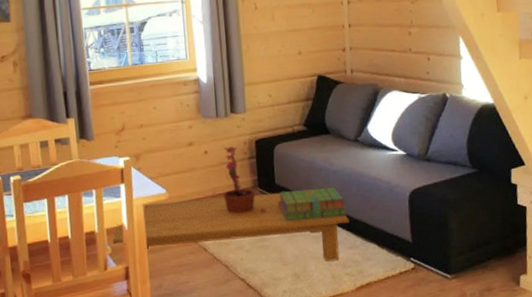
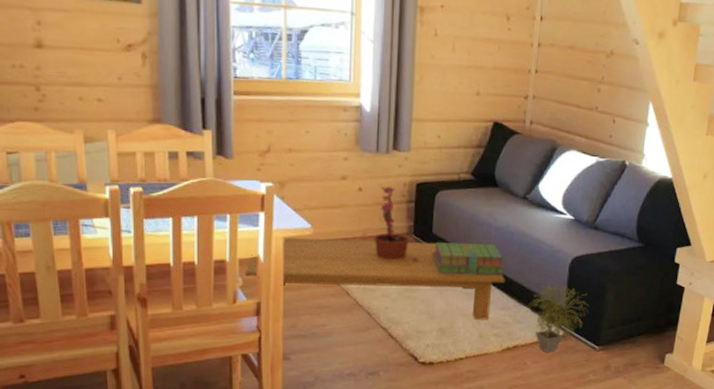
potted plant: none [375,216,435,287] -> present [528,281,589,353]

